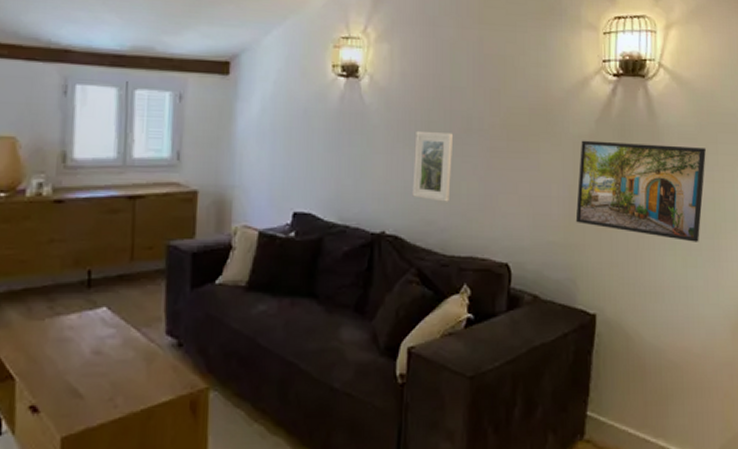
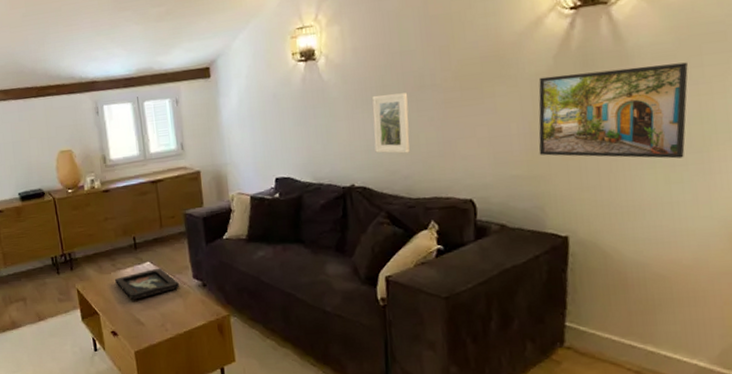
decorative tray: none [48,316,146,361] -> present [114,268,180,300]

